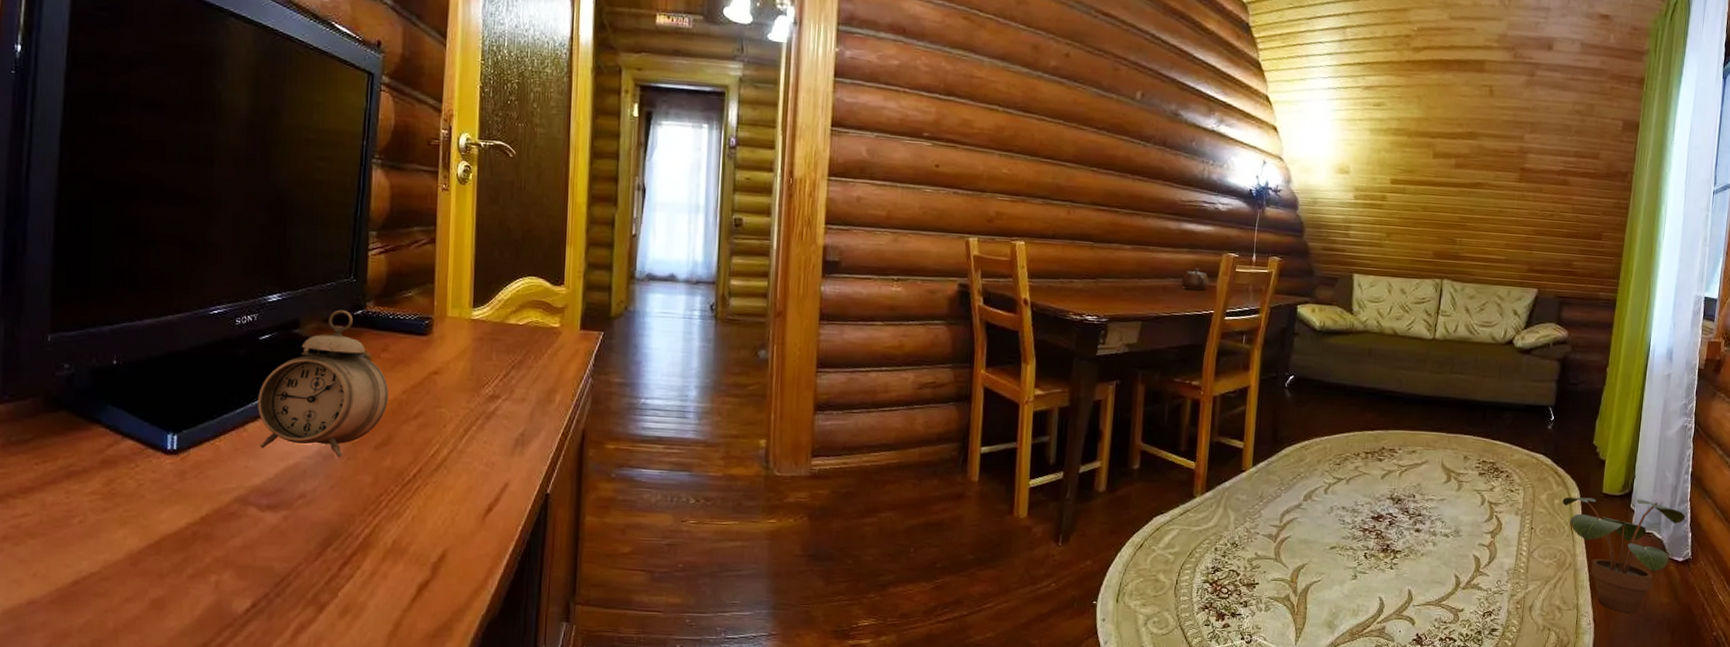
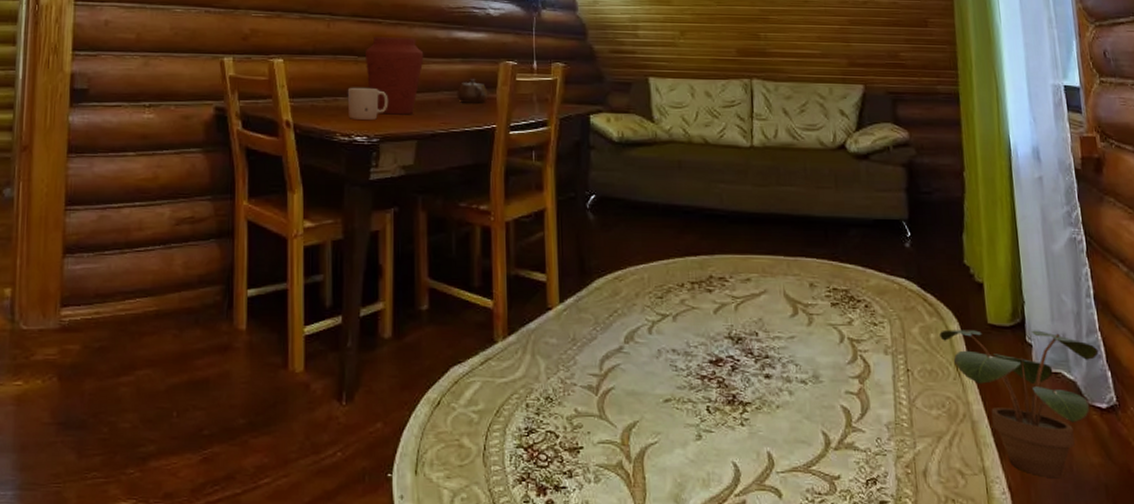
mug: none [1081,270,1119,302] -> present [347,87,389,121]
vase: none [1100,225,1155,299] -> present [364,37,424,115]

